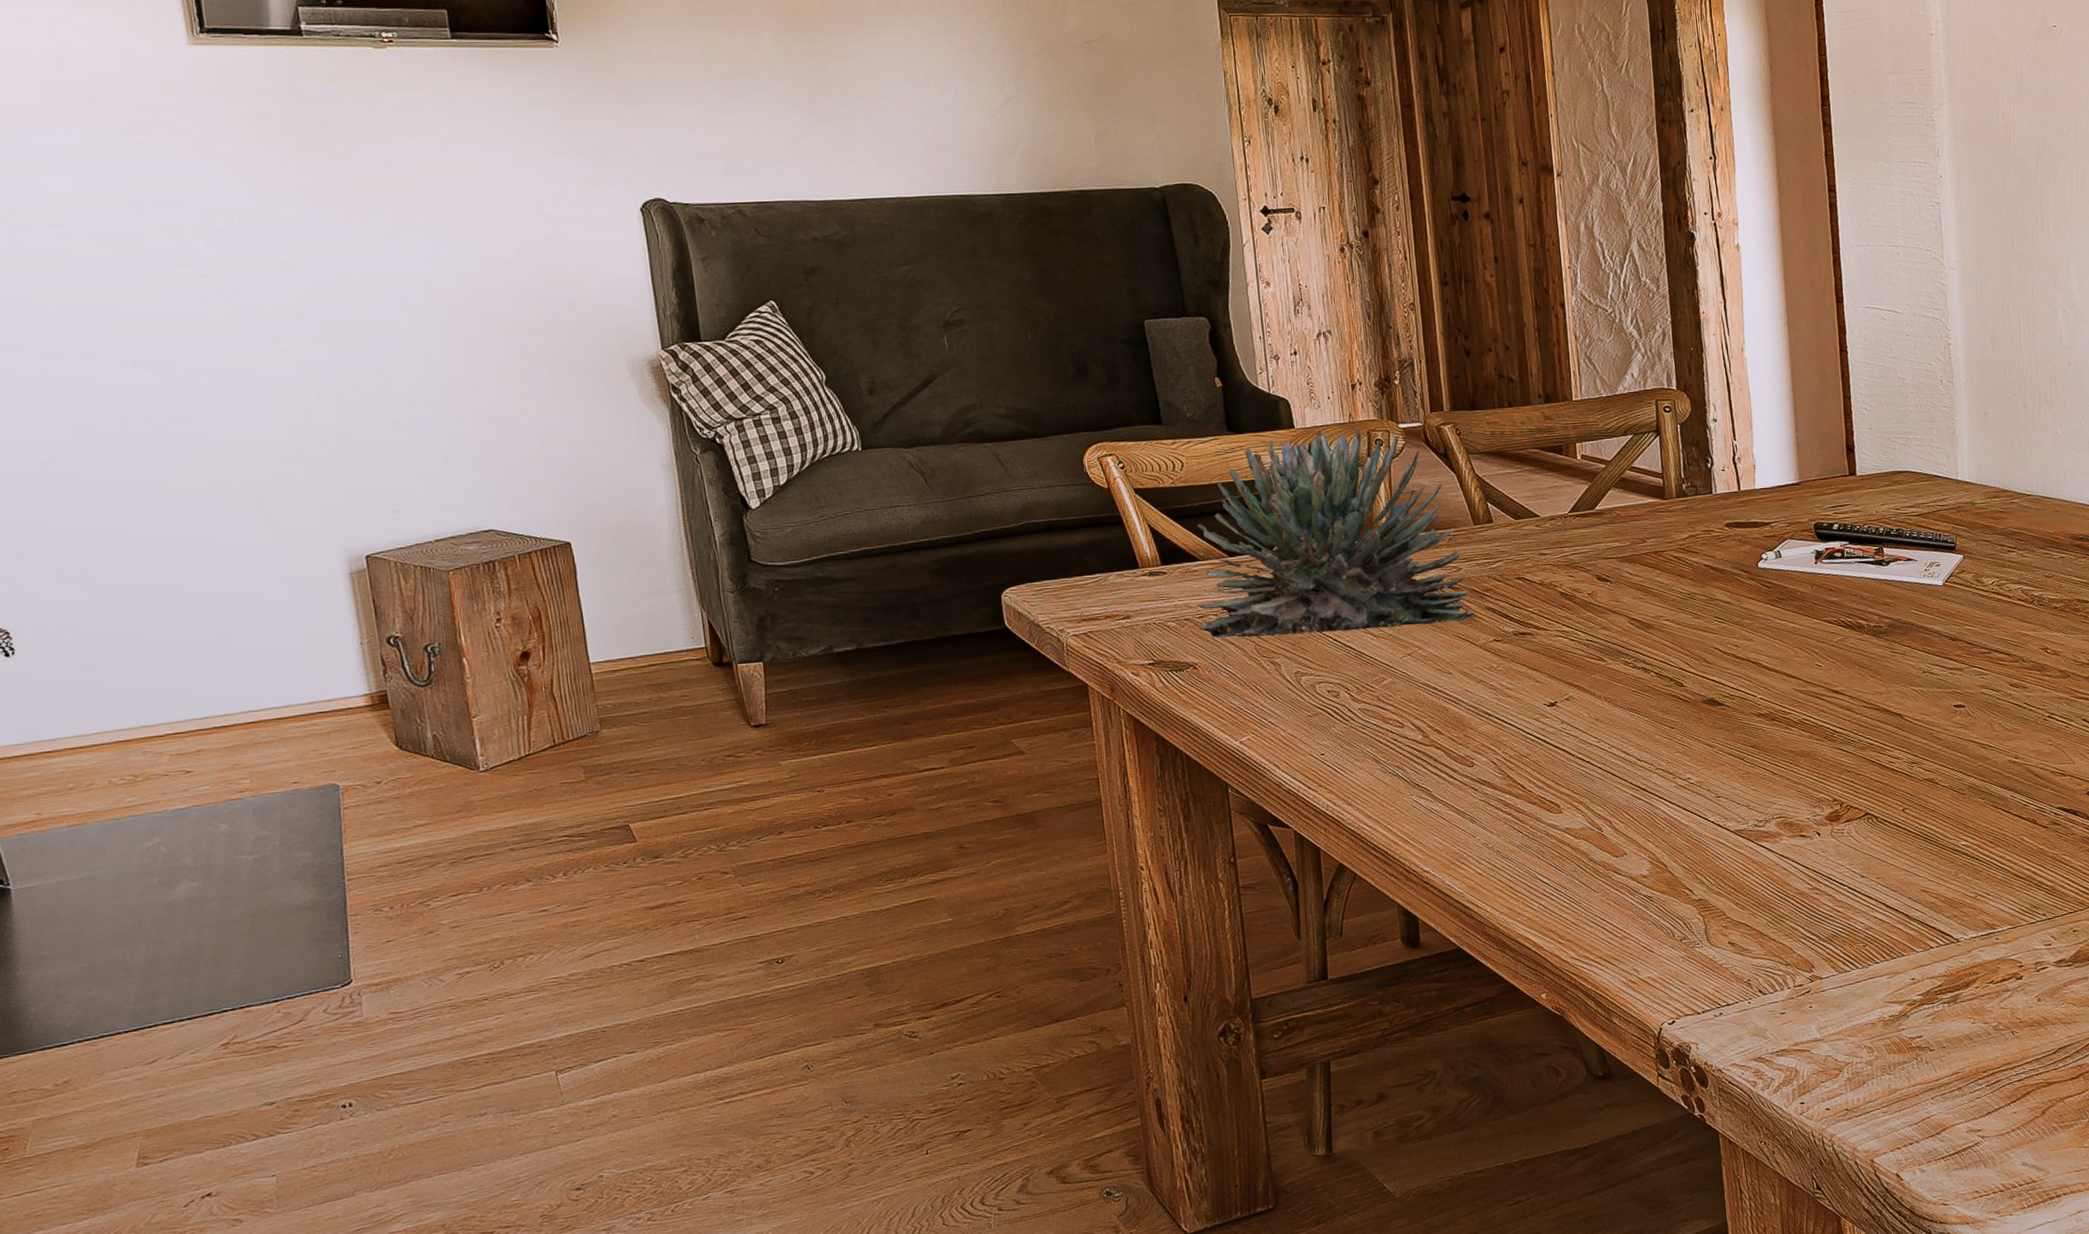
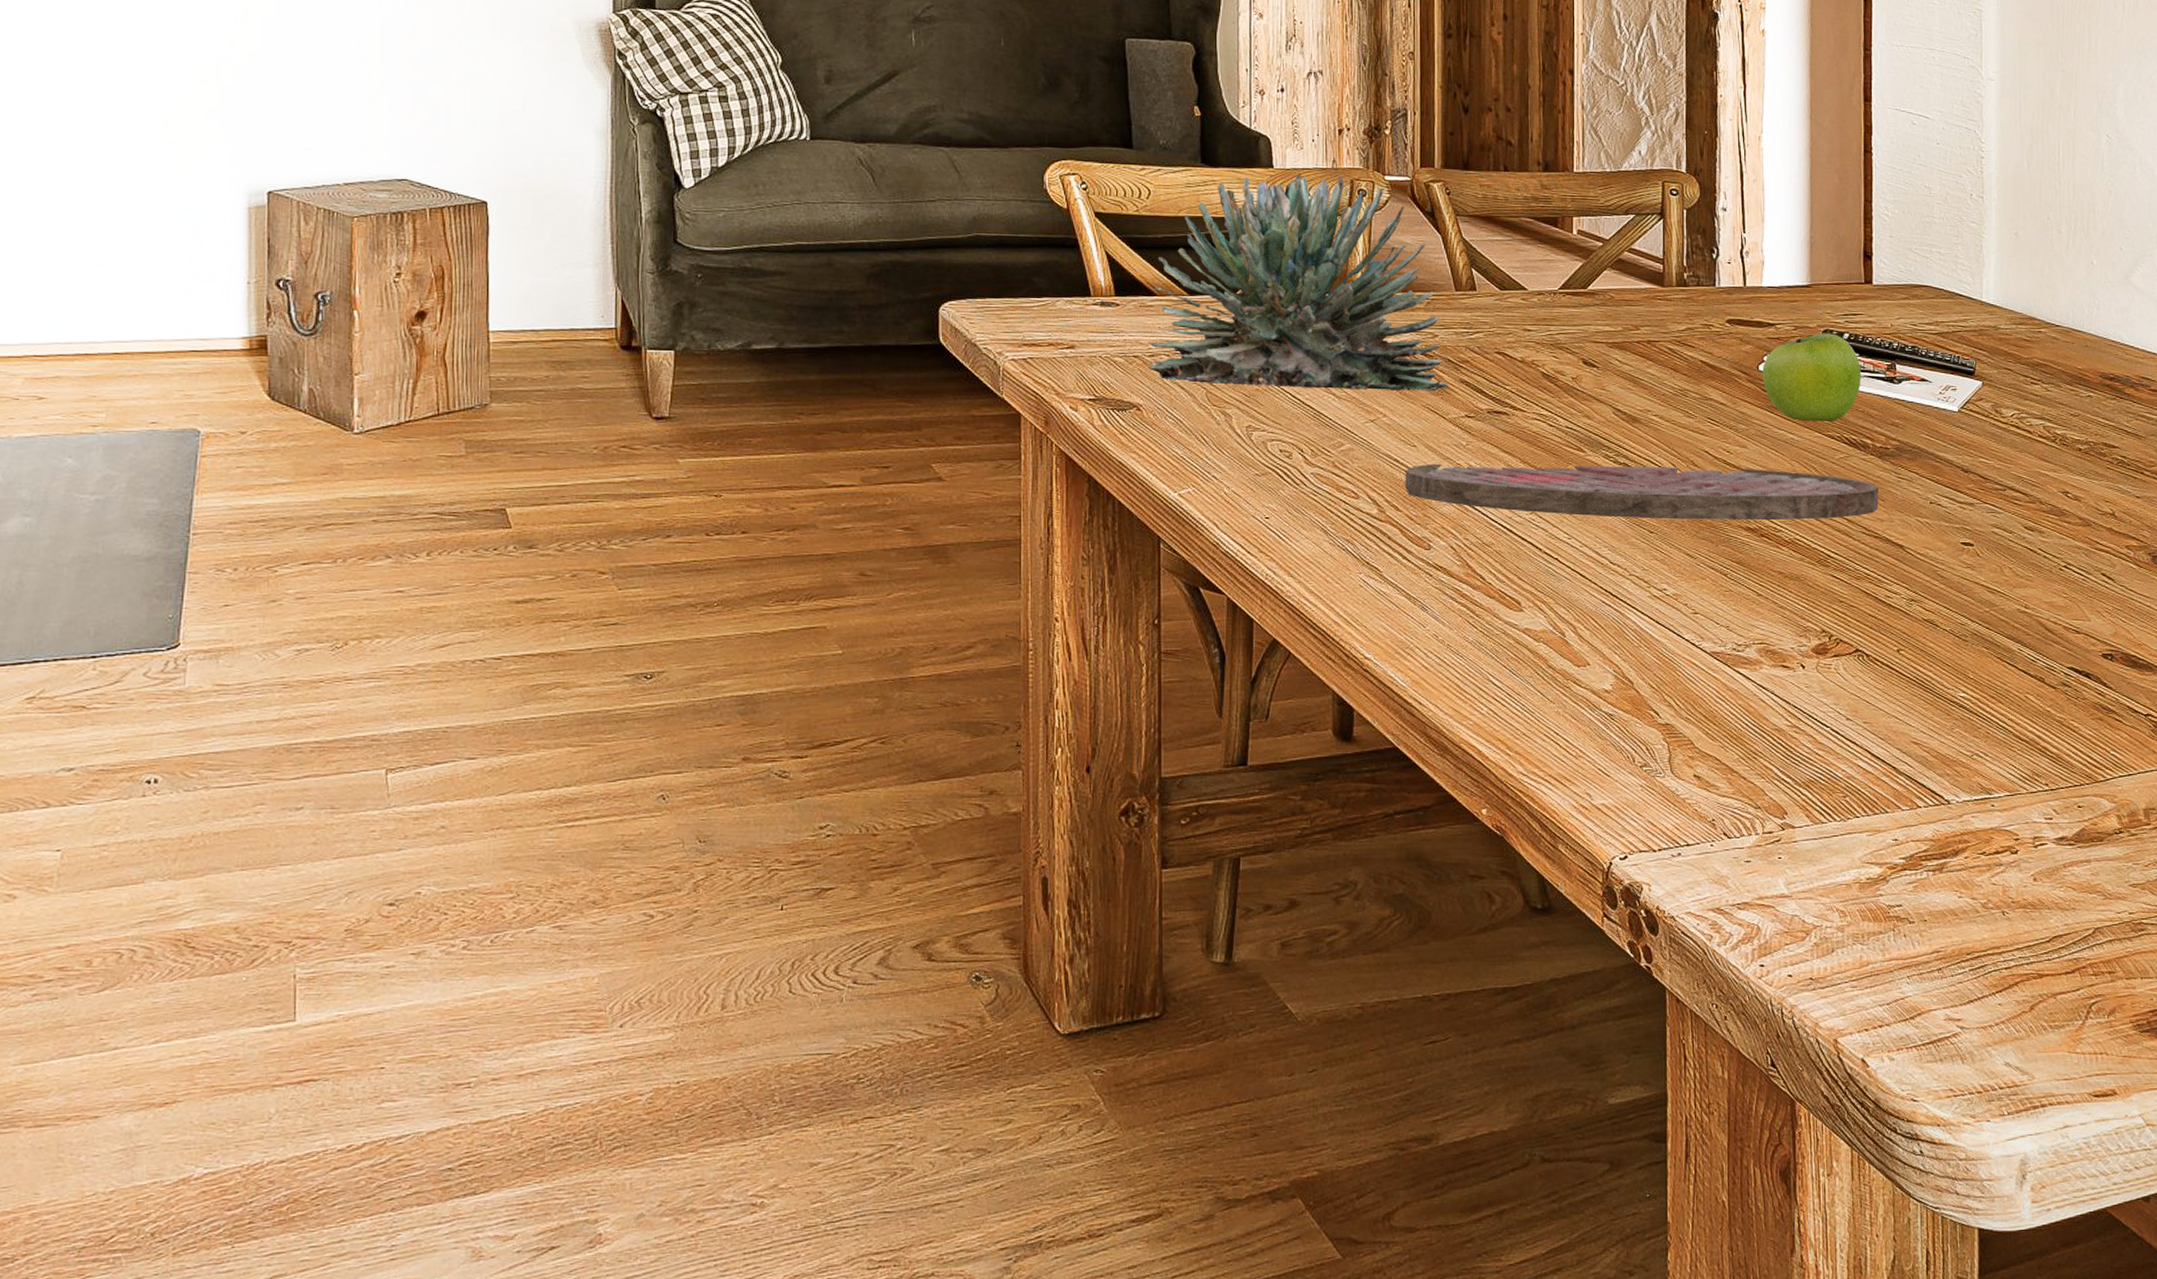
cutting board: none [1443,657,1877,724] -> present [1405,463,1879,521]
fruit: none [1761,525,1853,611] -> present [1762,333,1861,423]

